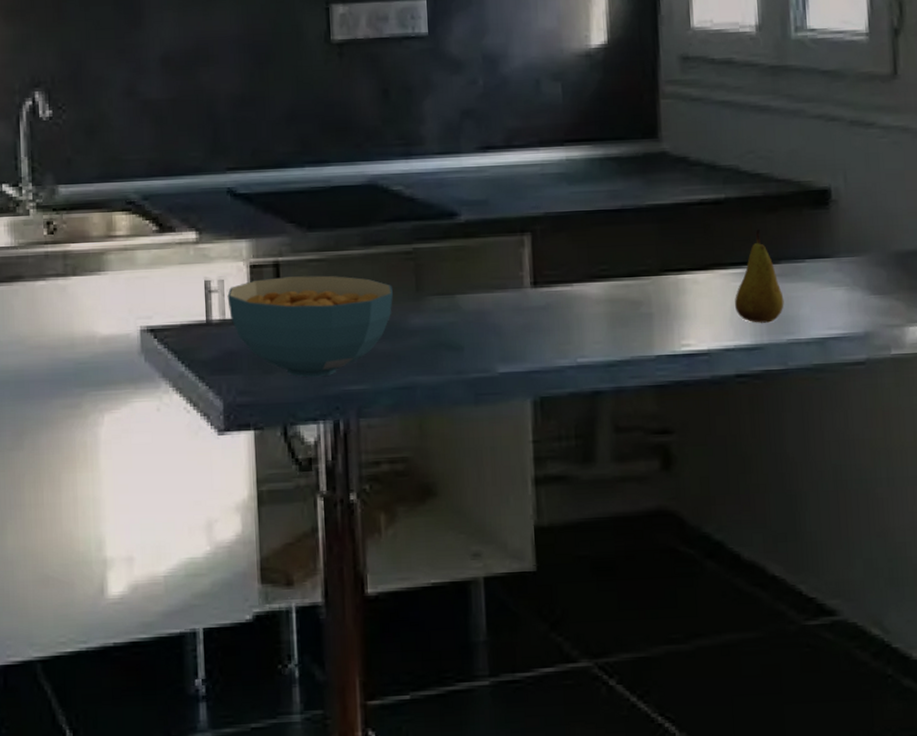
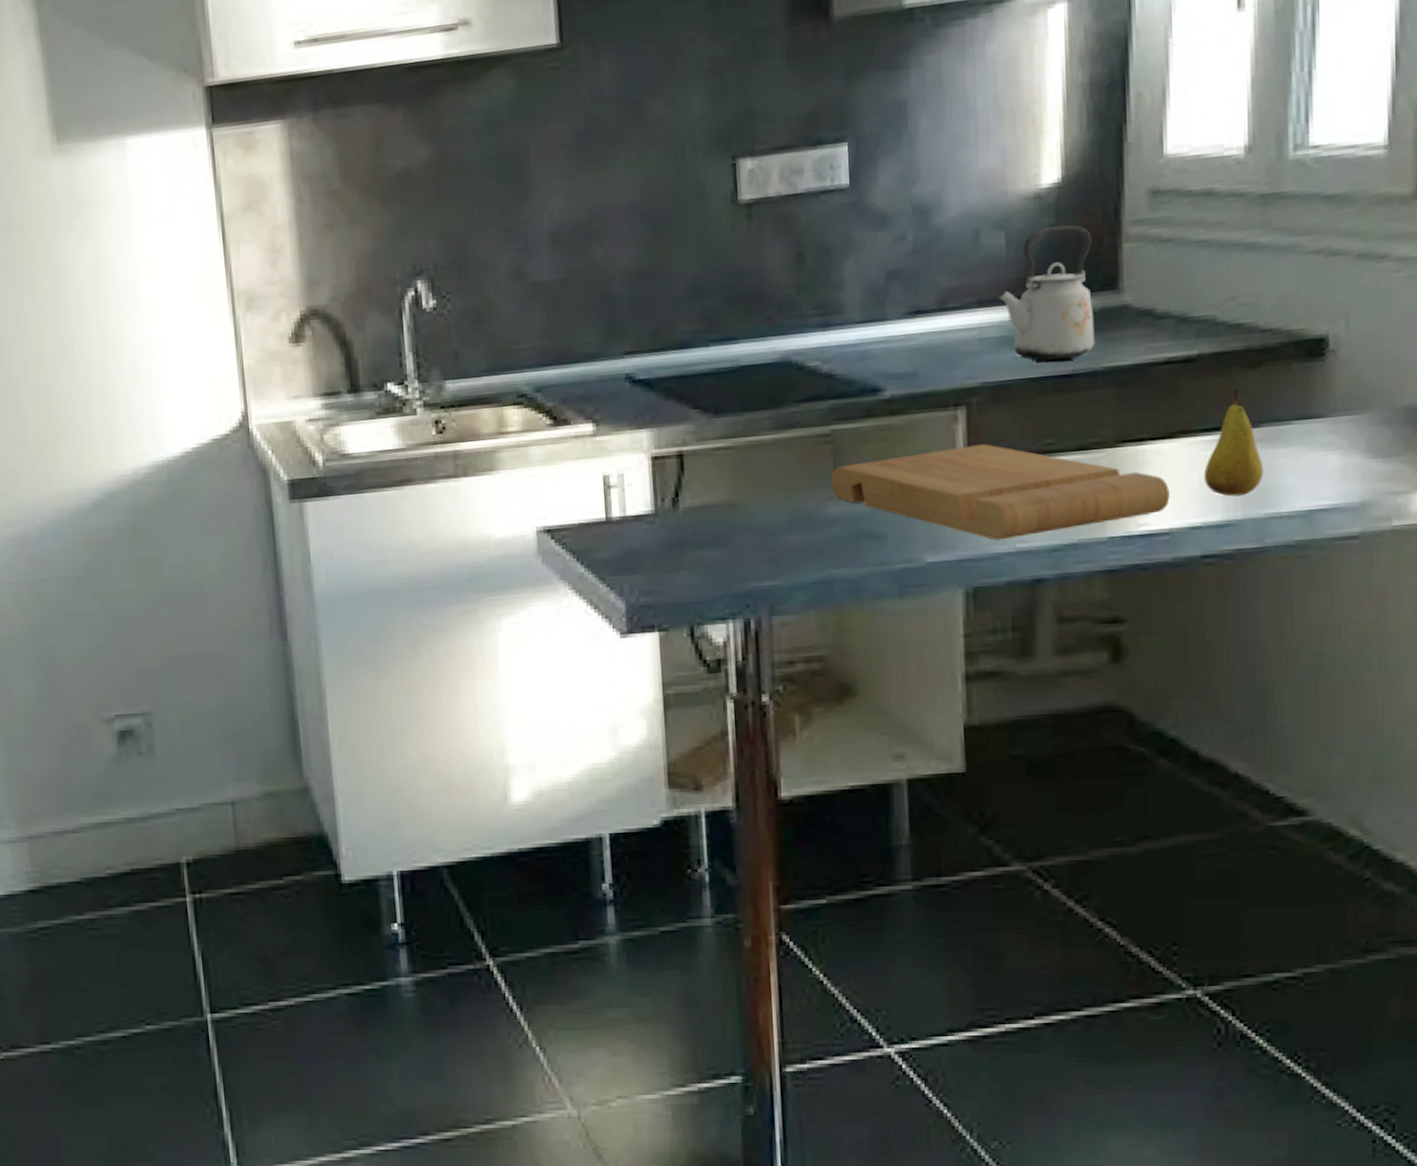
cereal bowl: present [227,275,394,378] -> none [627,464,810,575]
cutting board: none [412,267,707,355] -> present [830,444,1170,541]
kettle: none [556,81,640,197] -> present [997,225,1095,361]

